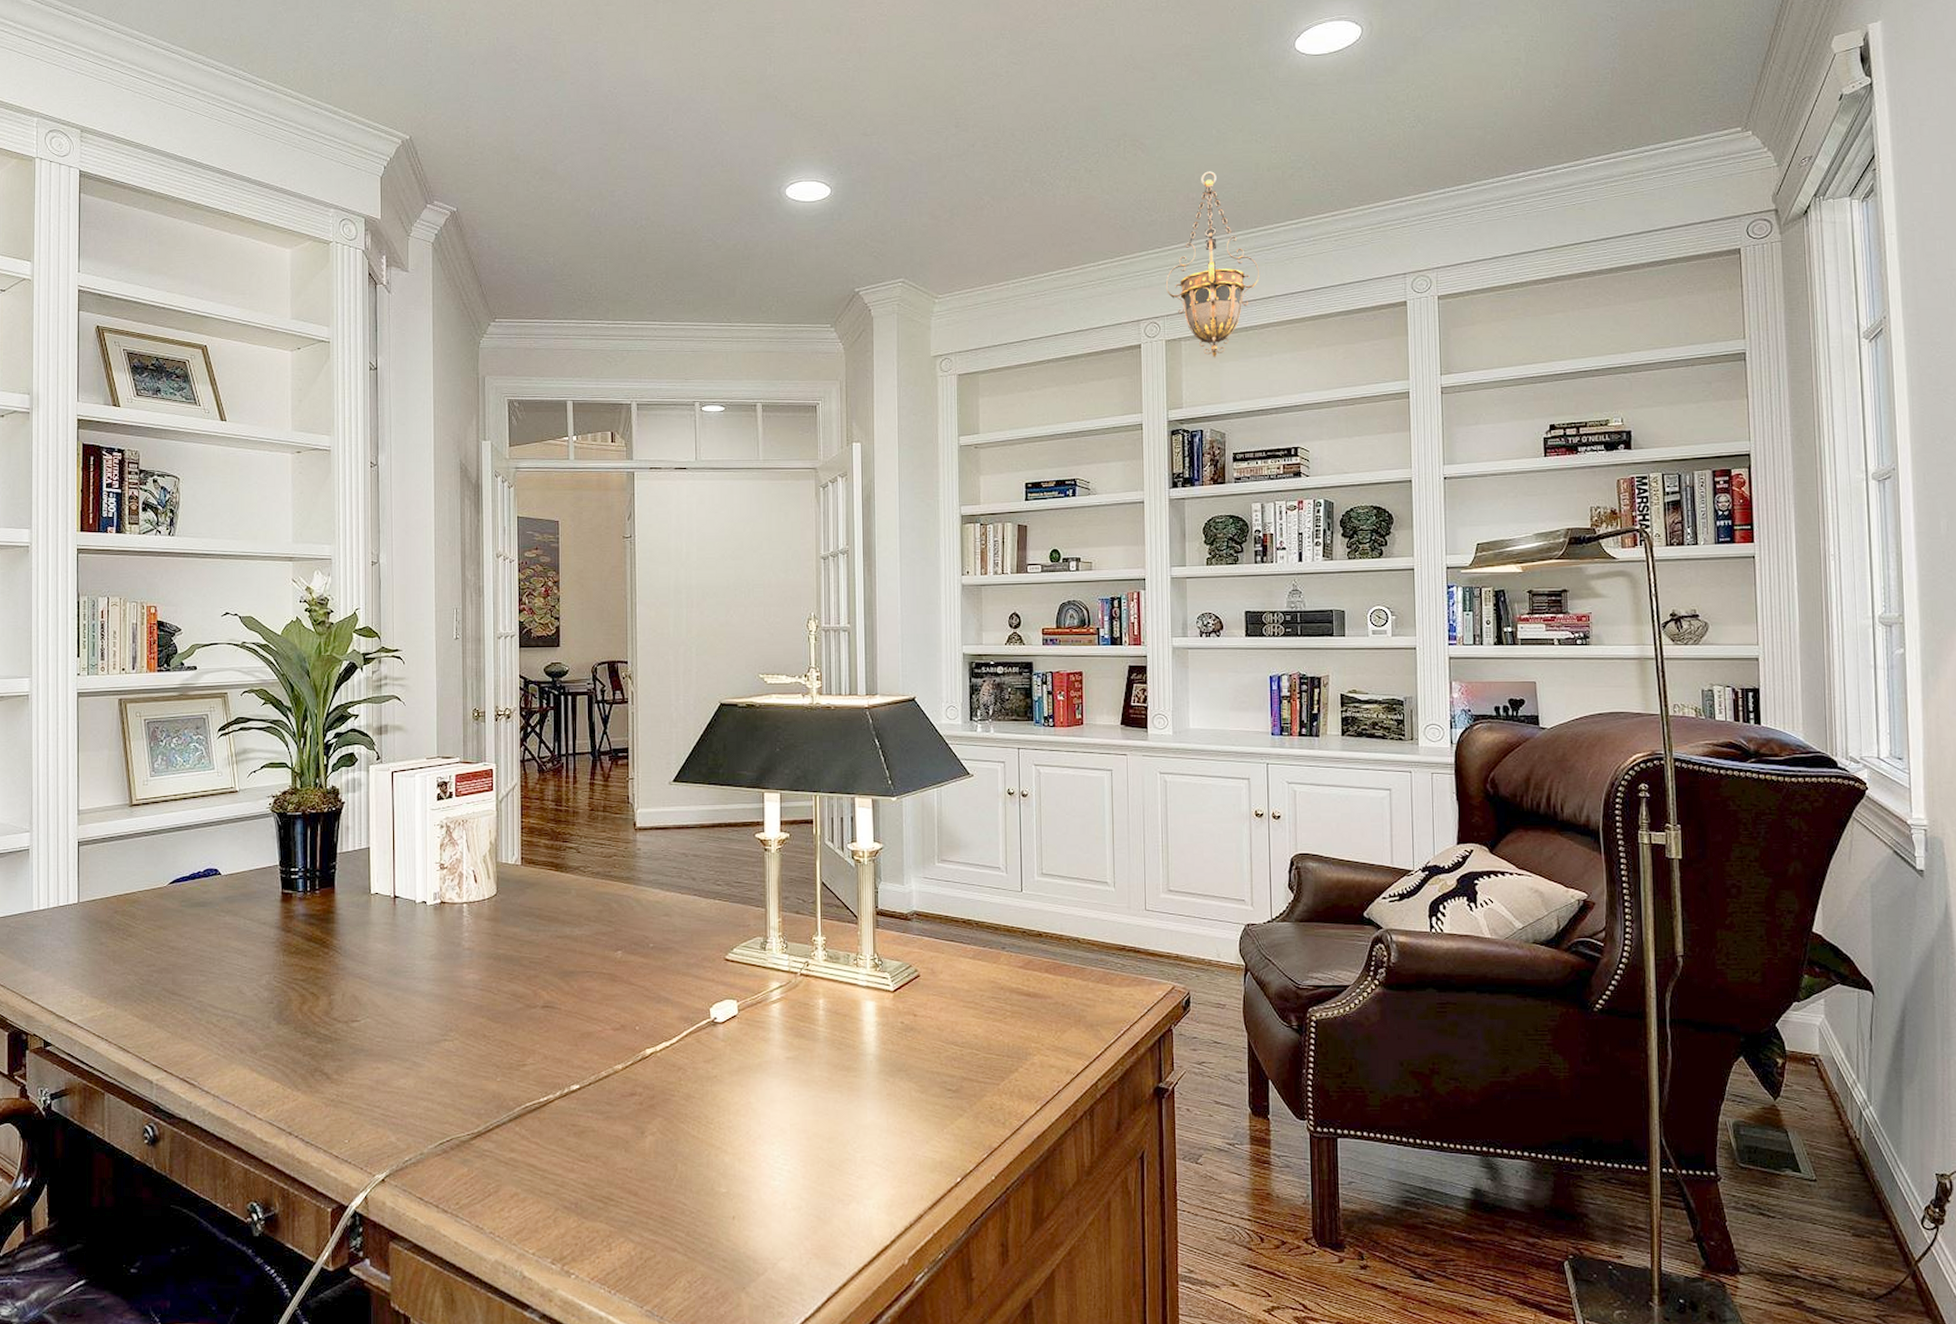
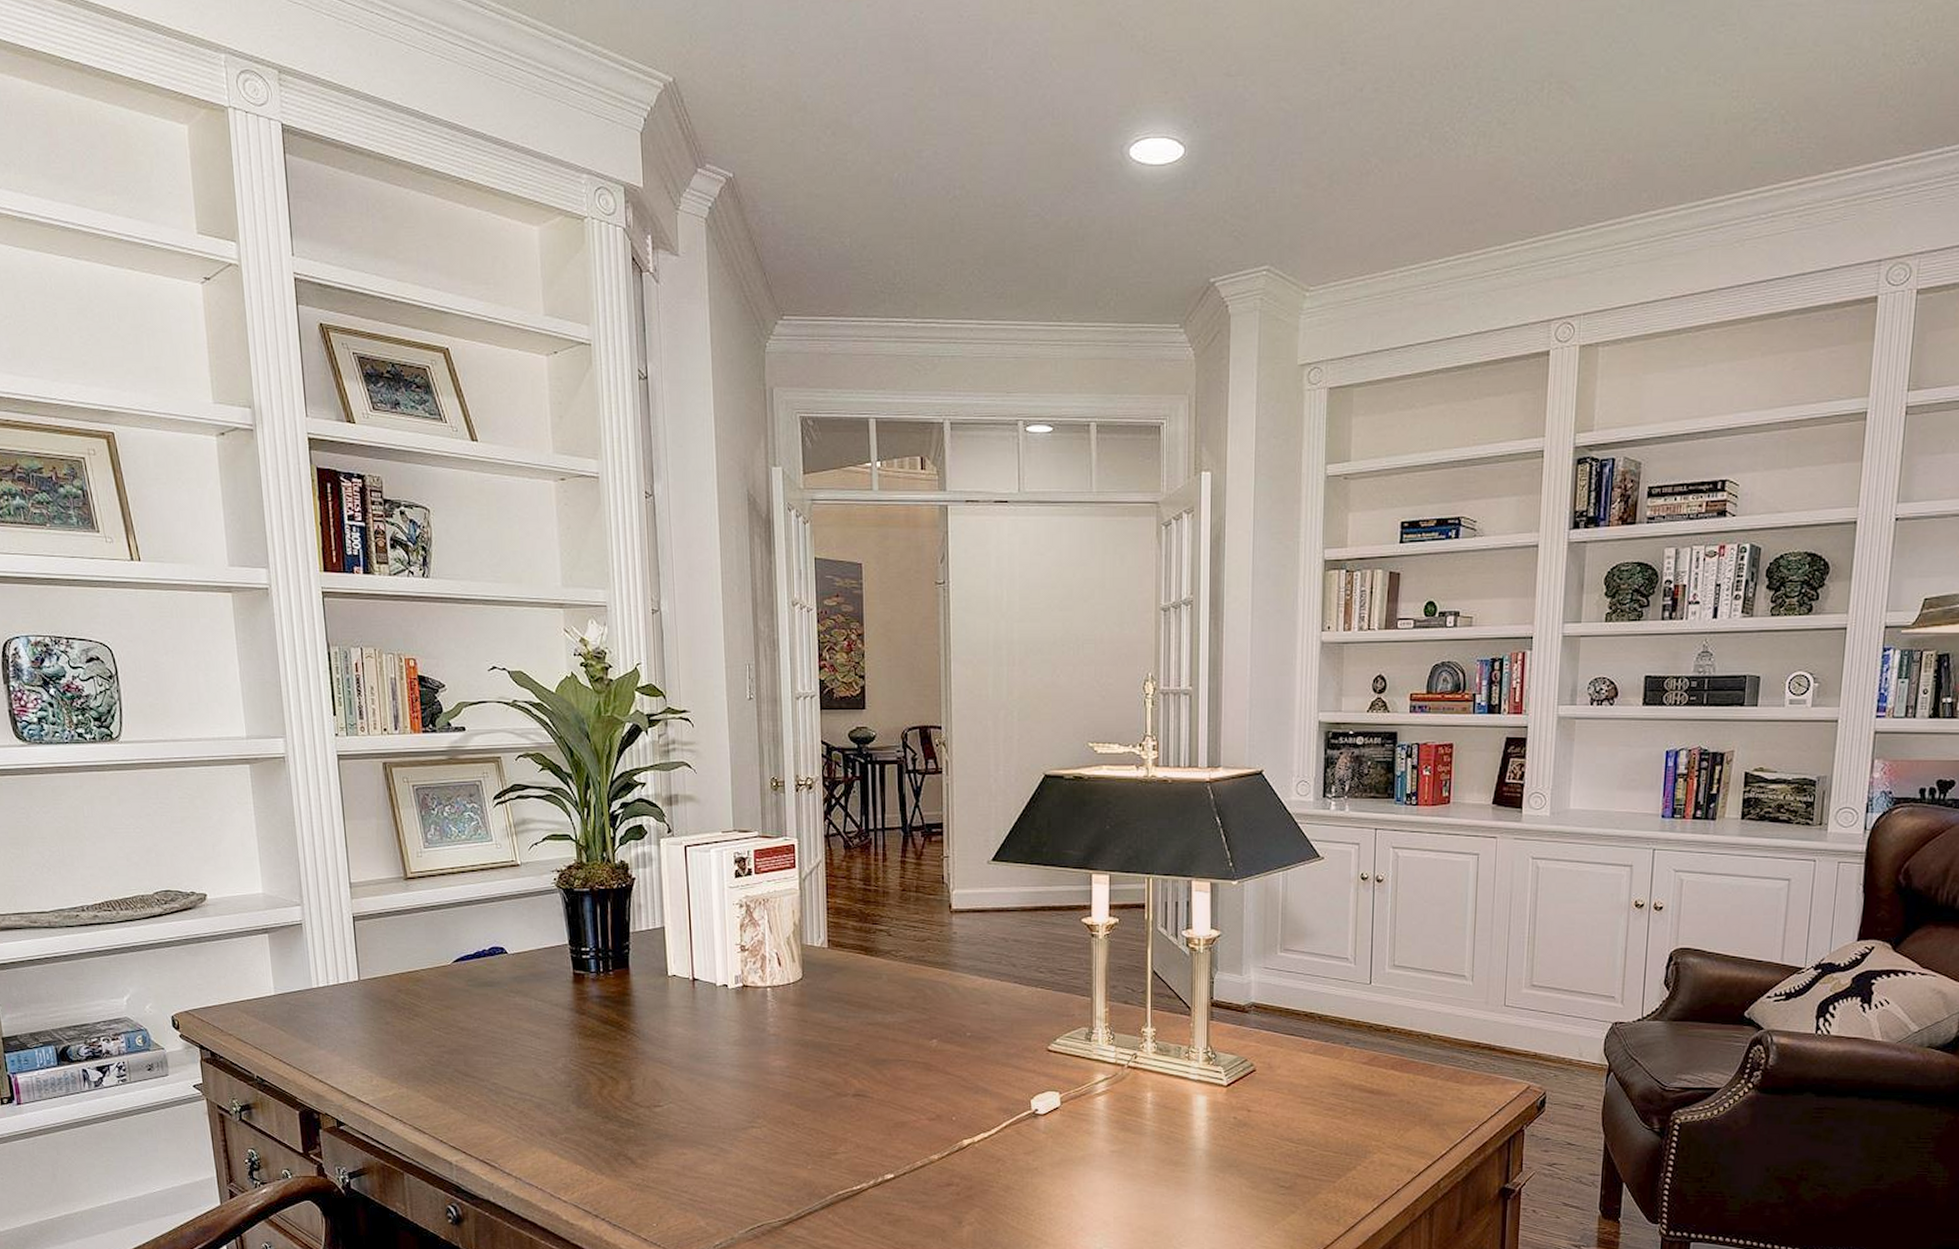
hanging lantern: present [1165,171,1259,358] -> none [1585,124,1702,369]

